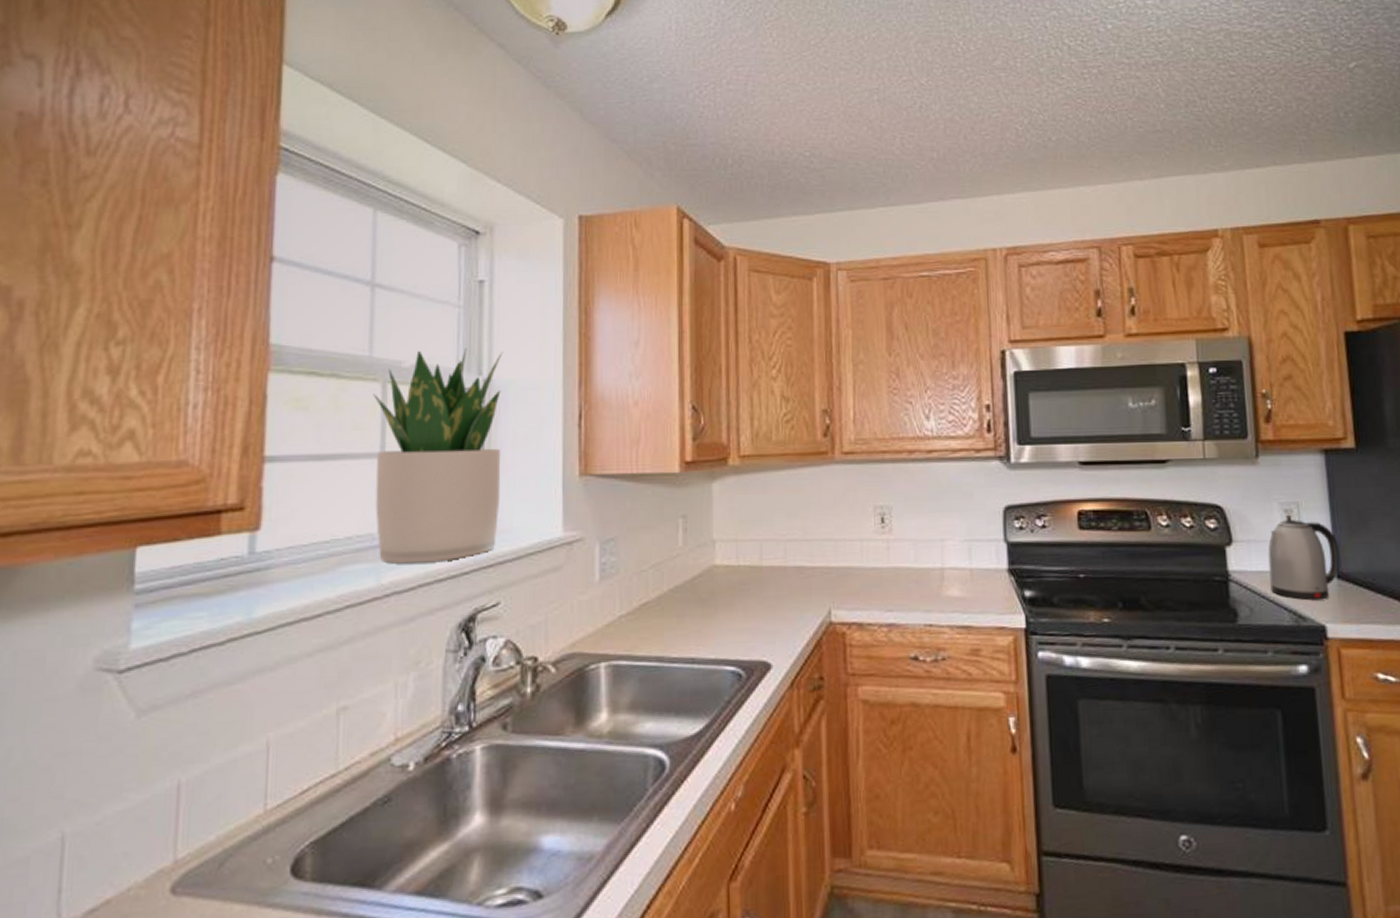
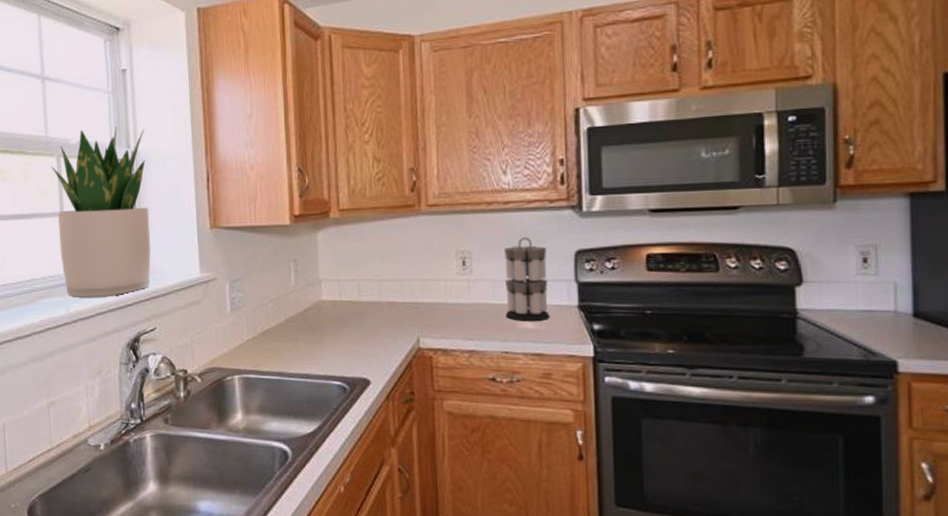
spice rack: none [928,490,978,588] -> present [504,237,550,321]
kettle: present [1268,520,1340,599] -> none [840,261,918,336]

